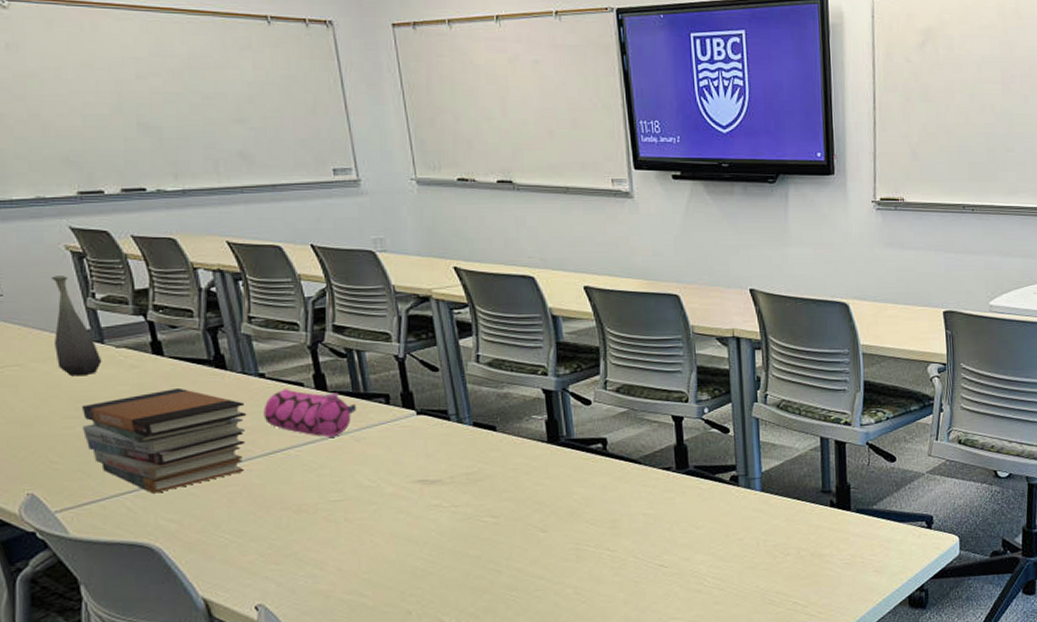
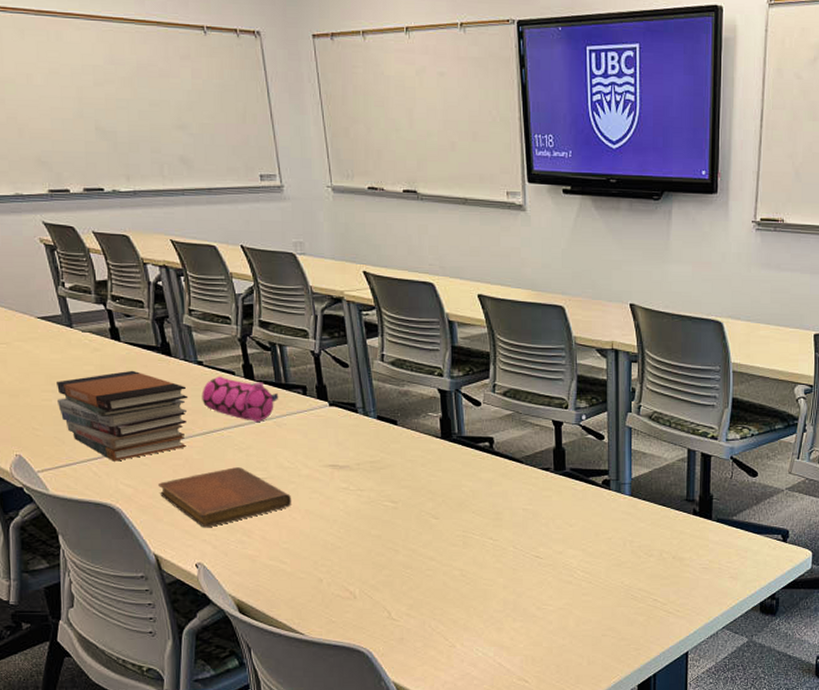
bottle: present [52,276,102,377] -> none [30,265,71,356]
notebook: none [209,490,374,563] -> present [158,467,292,528]

